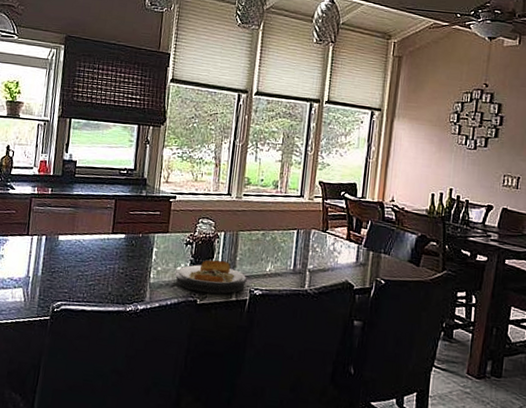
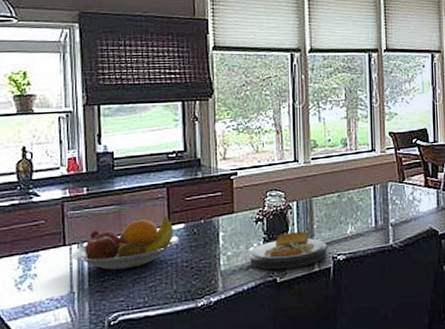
fruit bowl: none [30,224,120,266] -> present [70,217,180,270]

